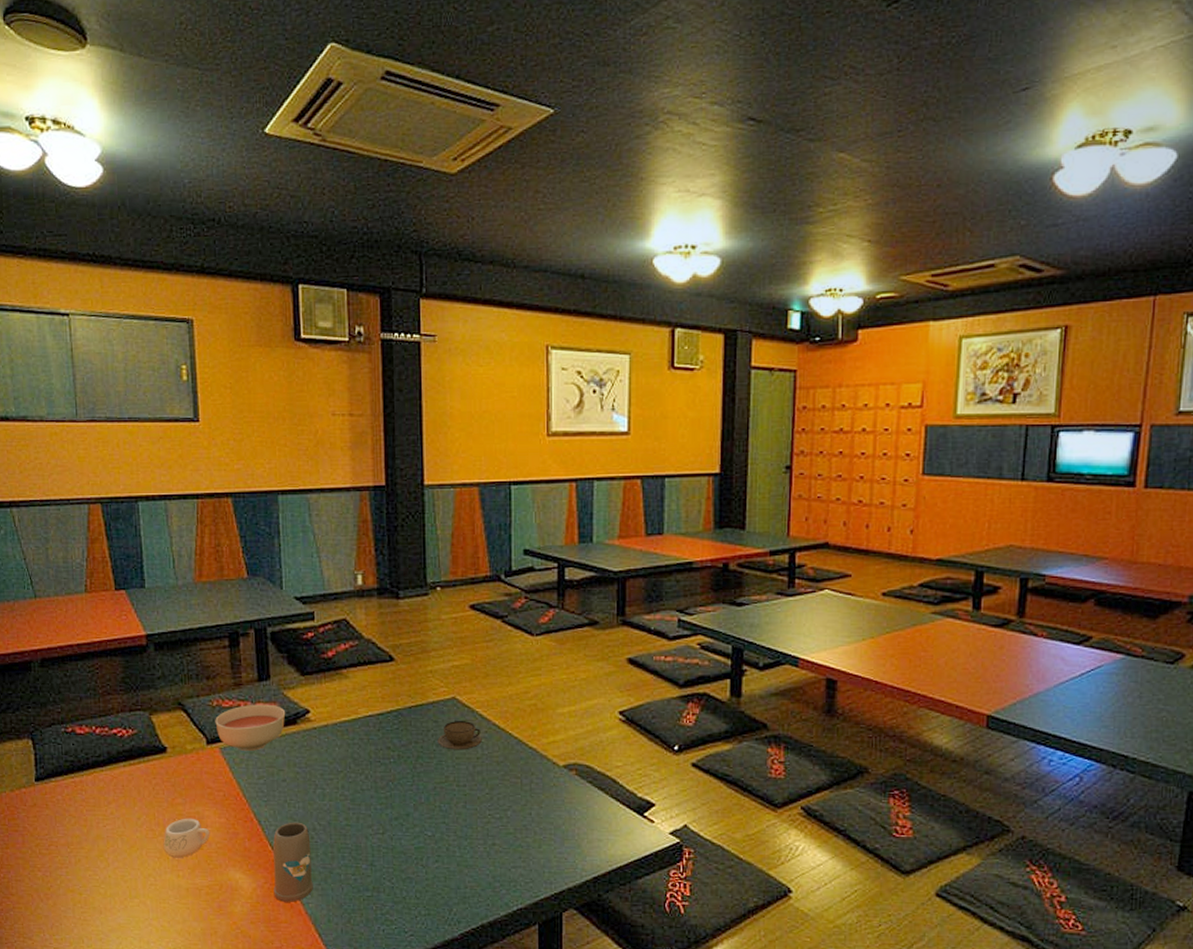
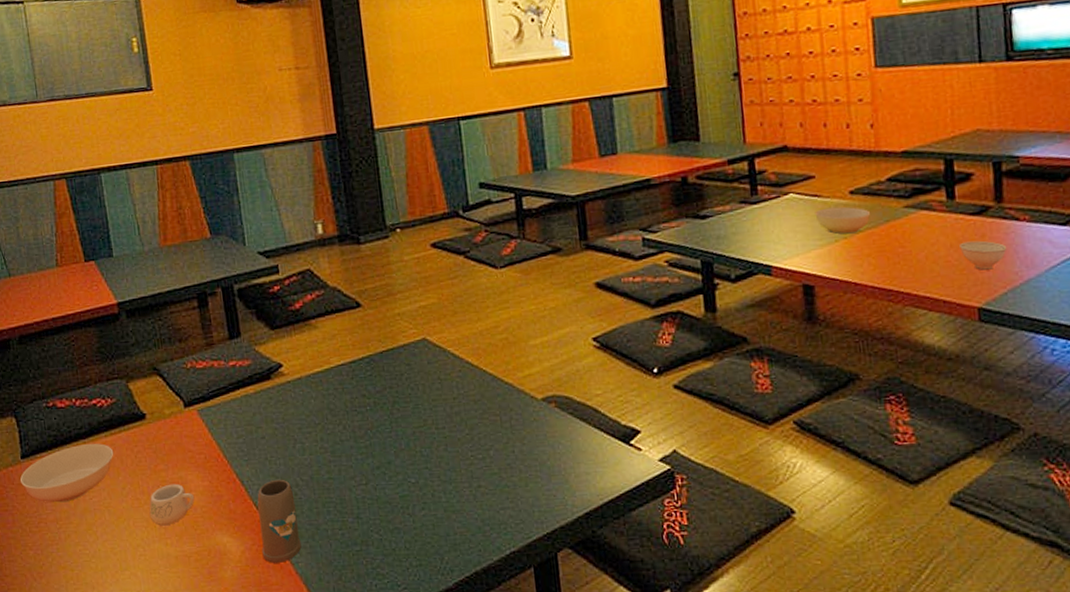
bowl: none [32,772,131,828] -> present [19,444,114,503]
bowl: present [215,704,286,752] -> none [190,361,259,412]
teacup: present [437,721,482,750] -> none [412,361,457,393]
bowl: none [846,607,900,634] -> present [814,206,871,234]
bowl: none [978,651,1022,680] -> present [959,240,1008,270]

